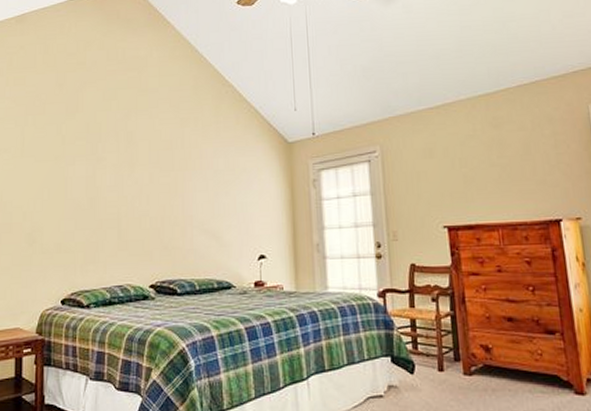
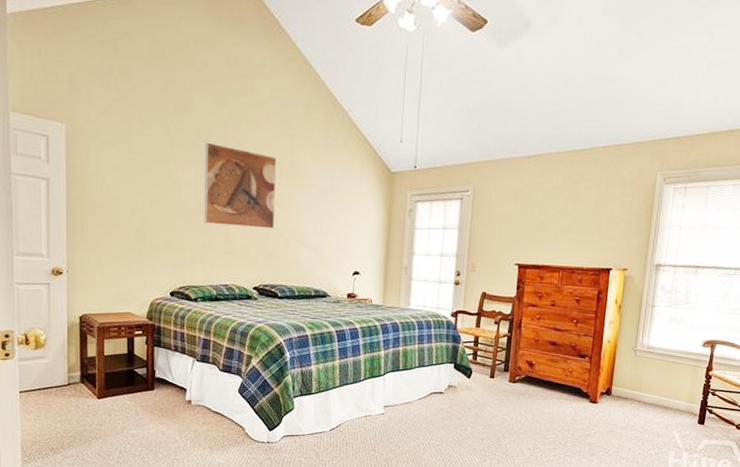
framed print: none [96,136,170,220] -> present [204,142,276,229]

